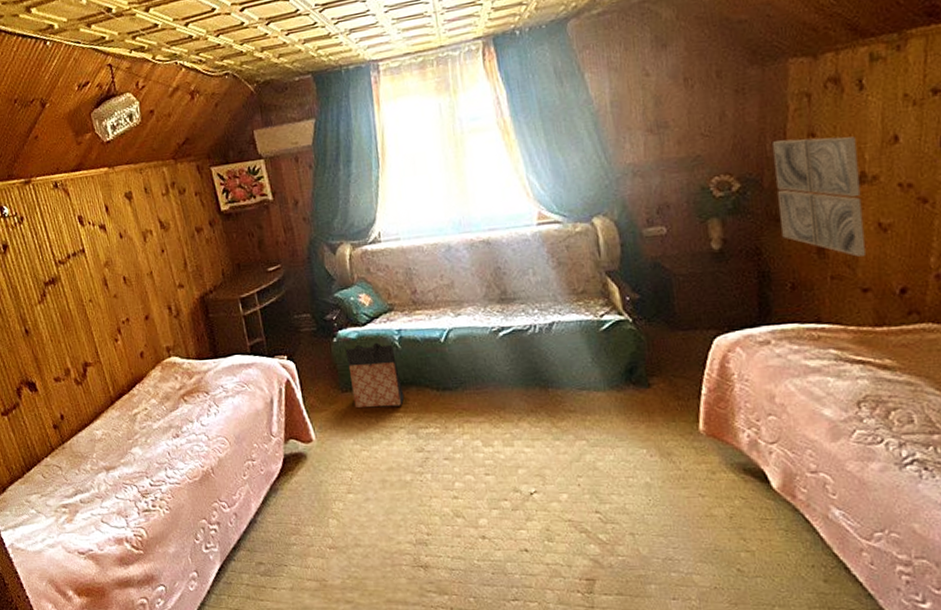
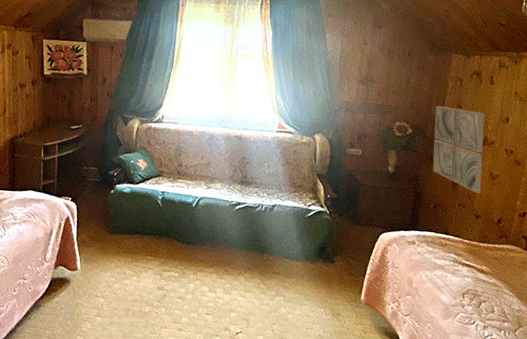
bag: present [345,342,405,408] -> none [116,198,157,251]

